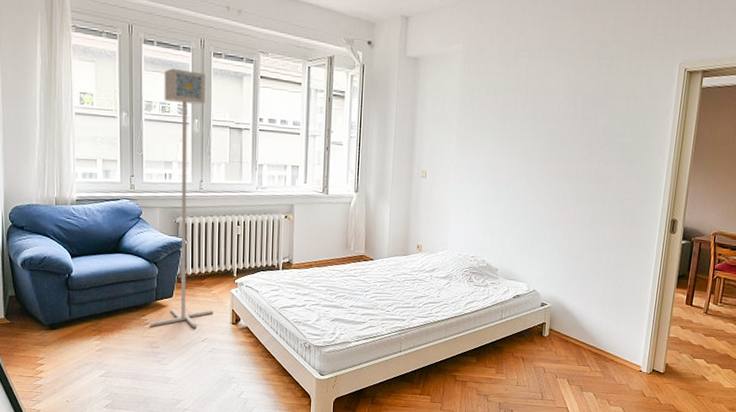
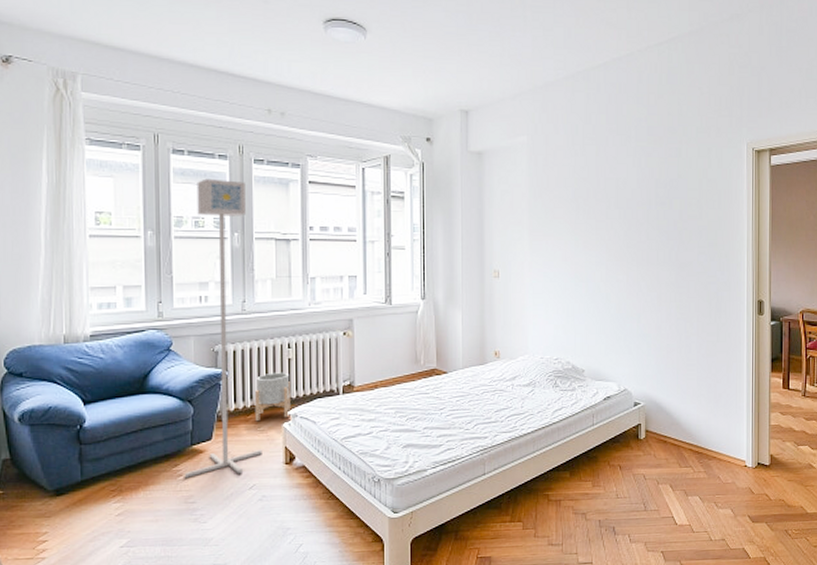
planter: none [208,245,238,286] -> present [254,372,290,422]

